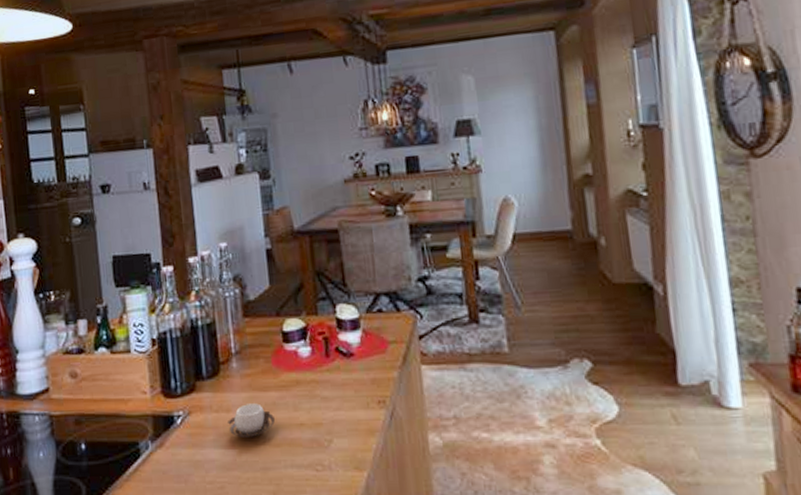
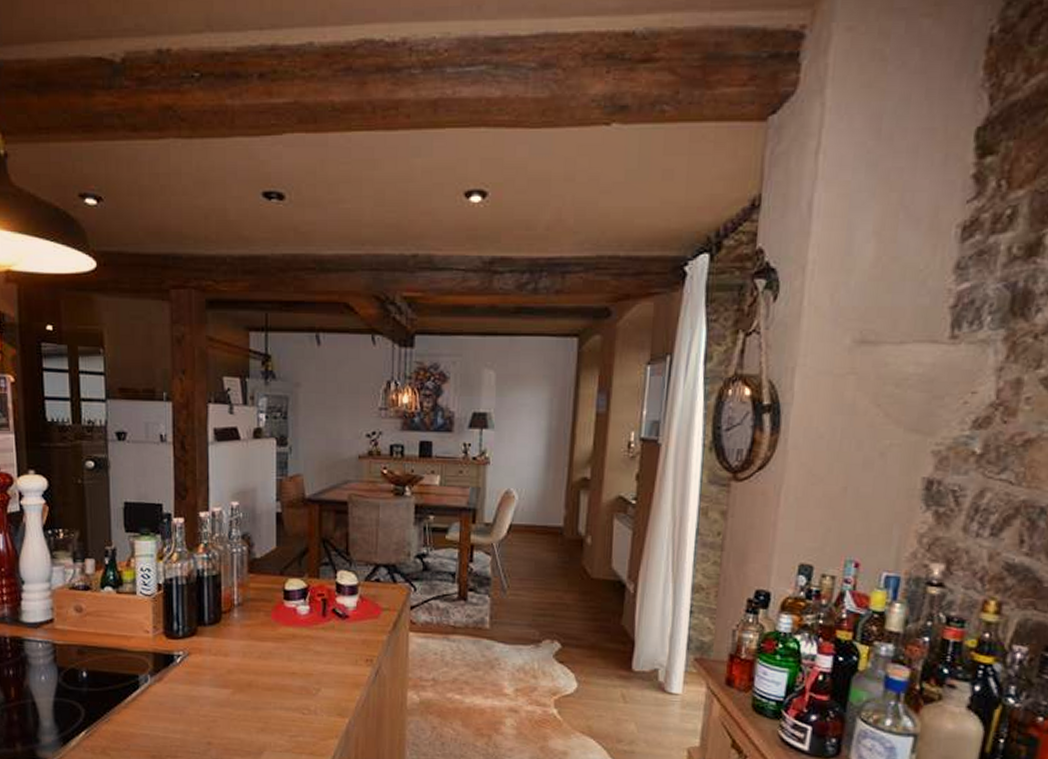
cup: present [228,403,275,438] -> none [225,651,269,680]

